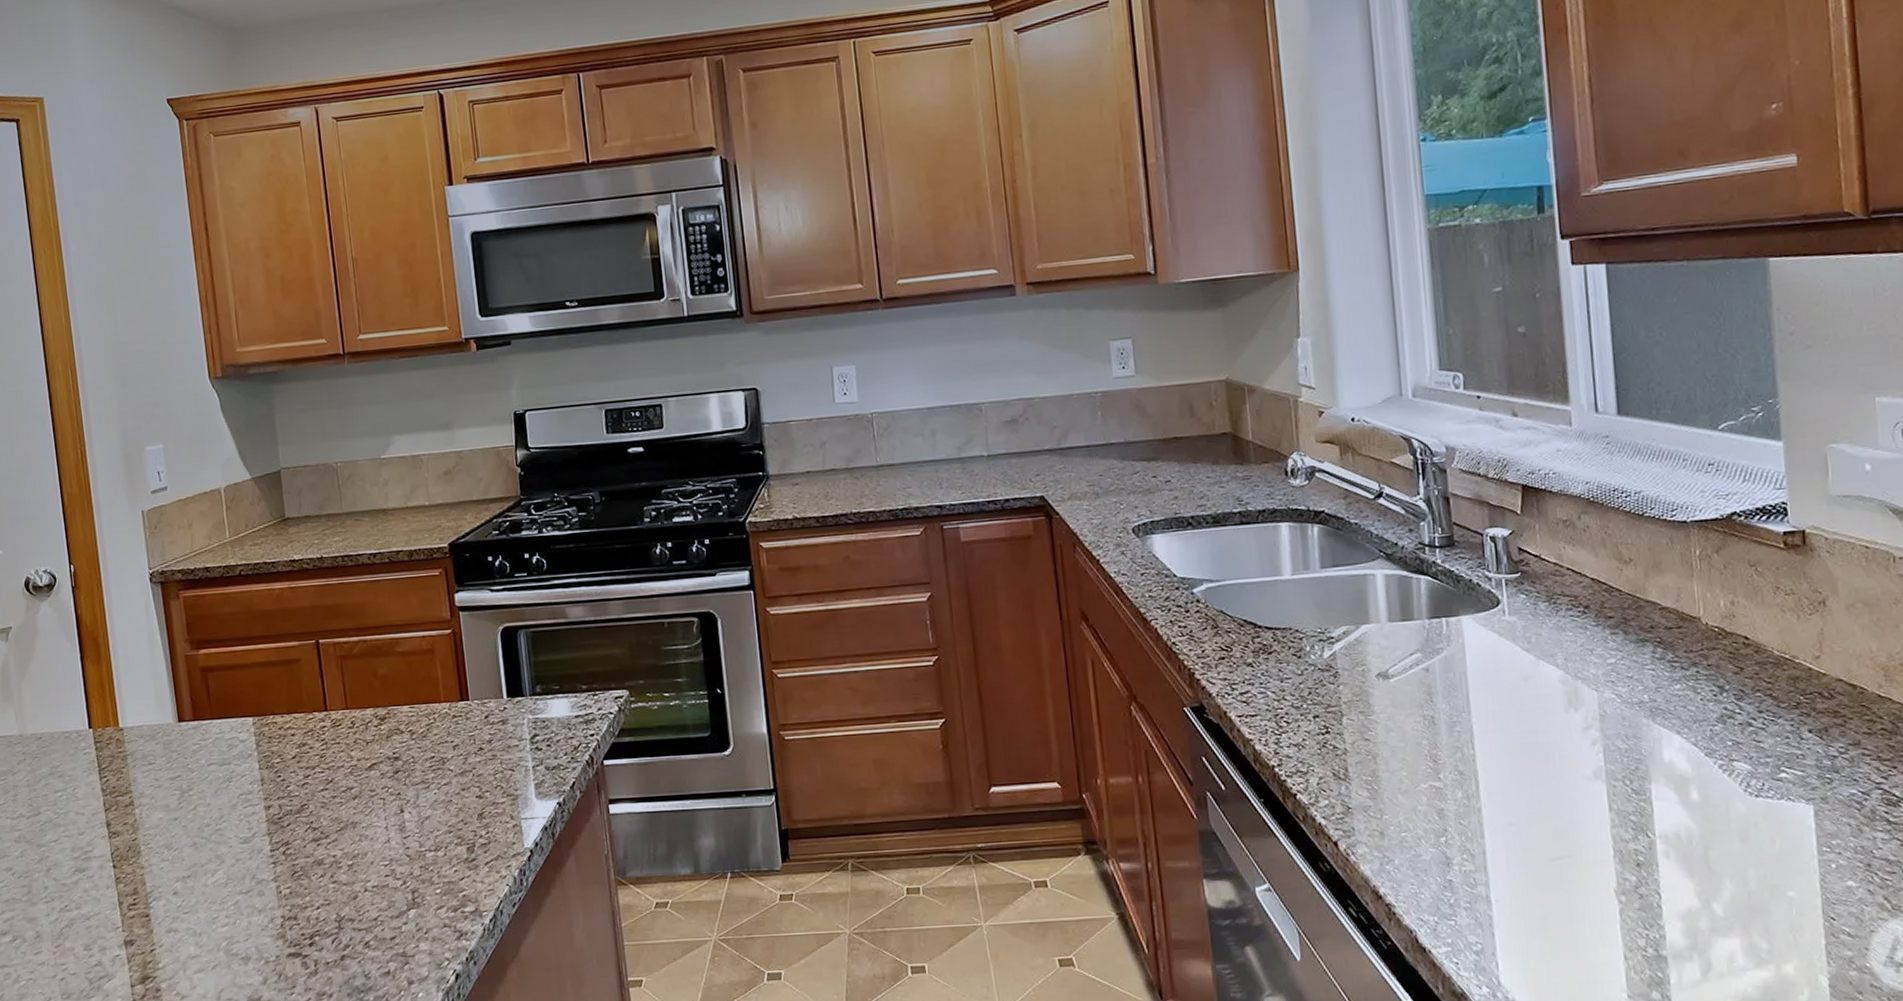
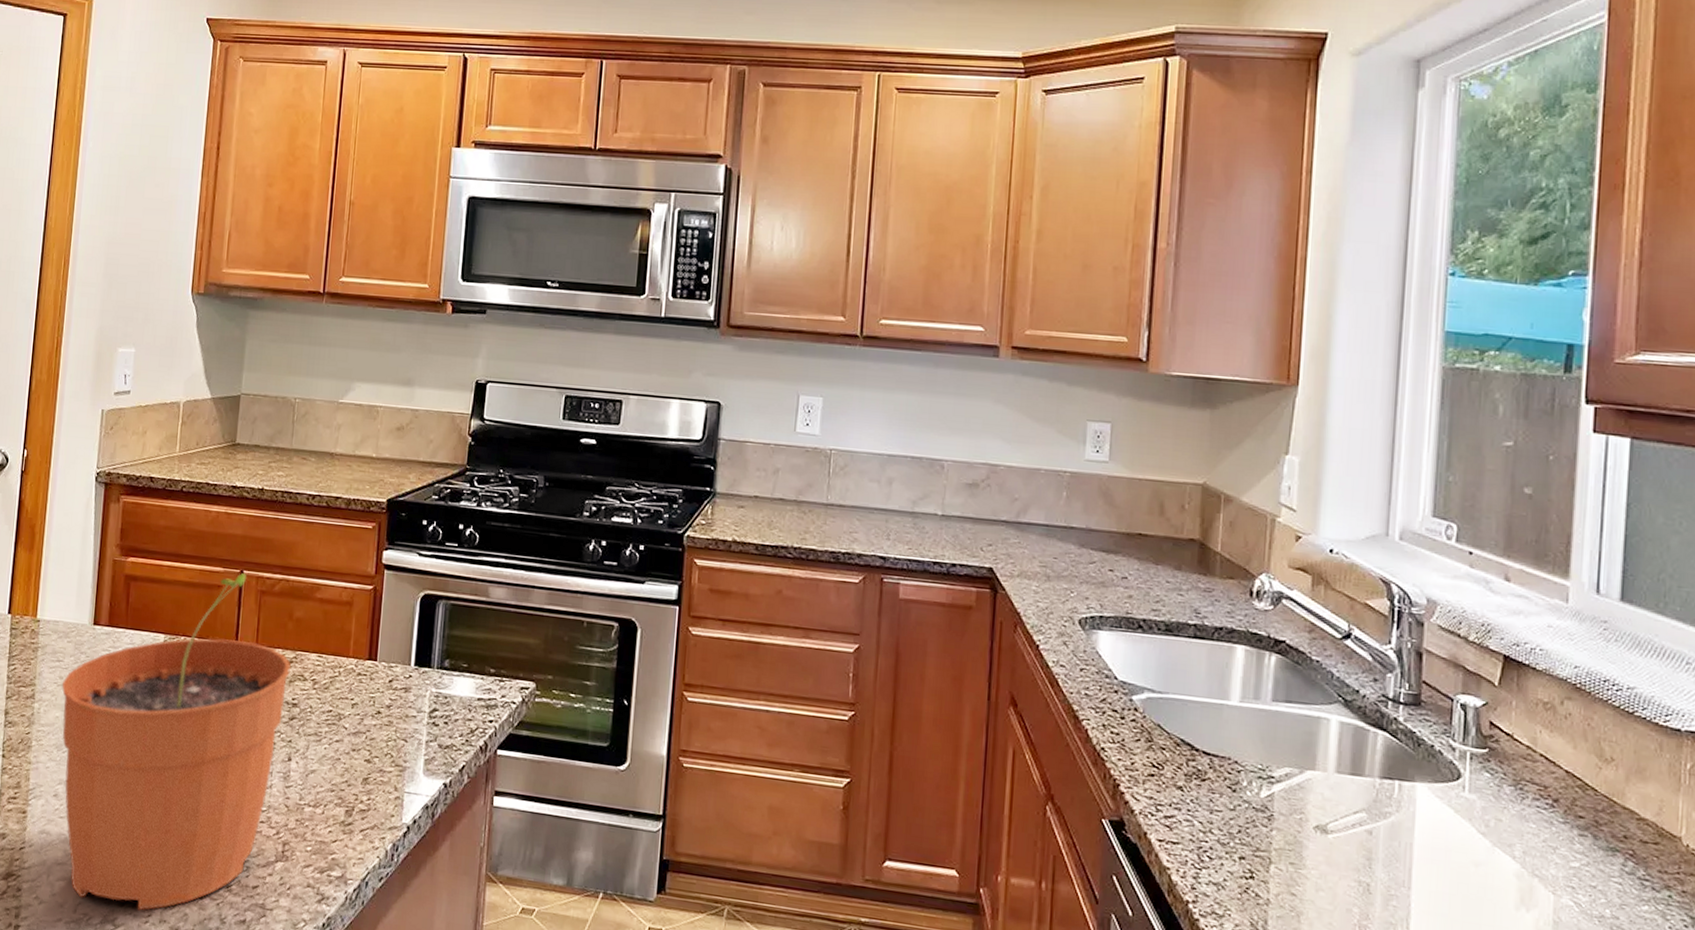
plant pot: none [158,643,387,985] -> present [61,573,291,911]

